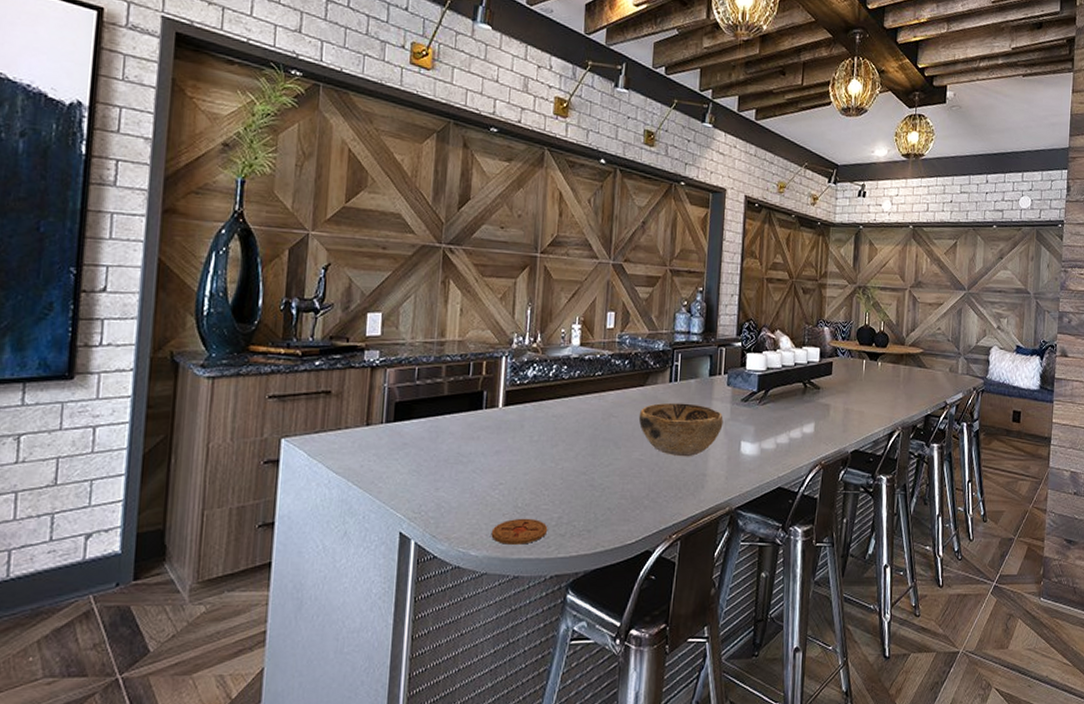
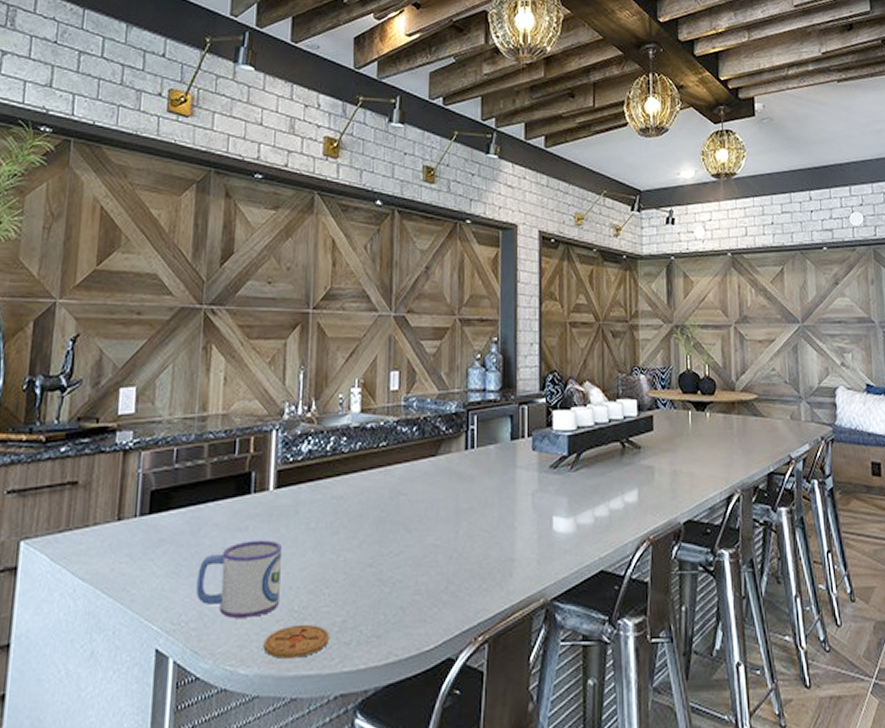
mug: none [434,448,508,510] -> present [196,540,282,618]
decorative bowl: present [638,402,723,457] -> none [431,474,530,539]

